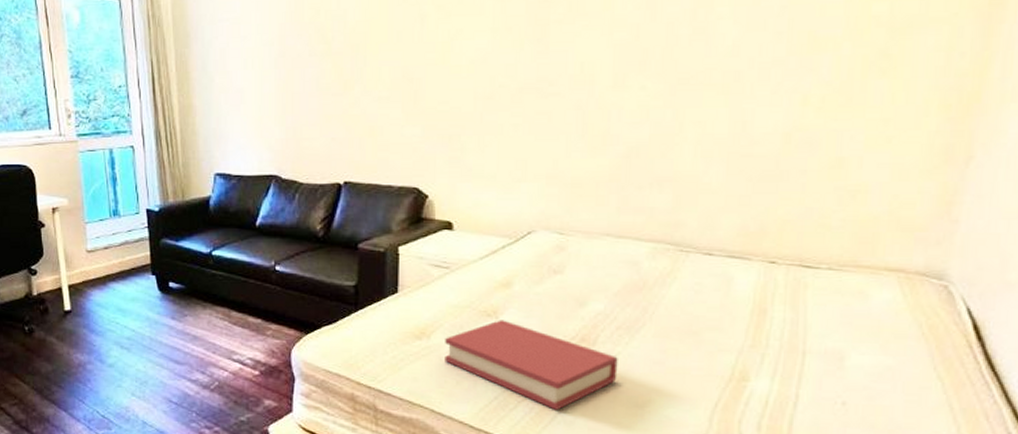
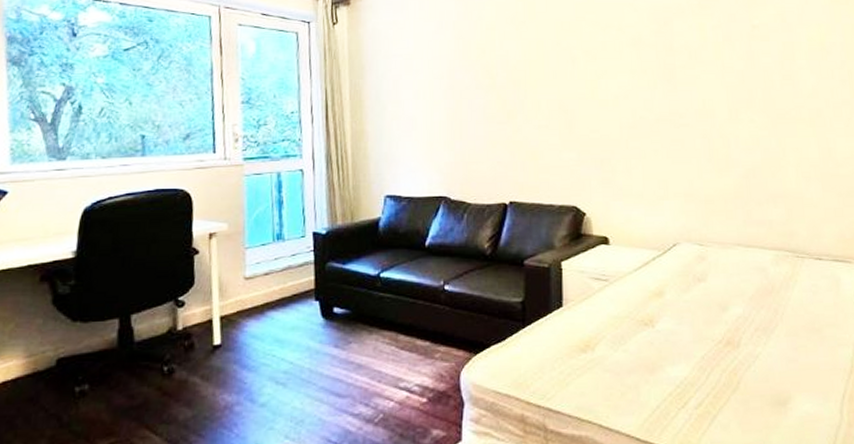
hardback book: present [445,320,618,410] -> none [608,328,761,415]

